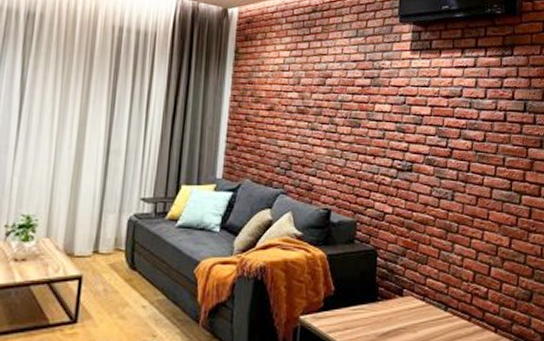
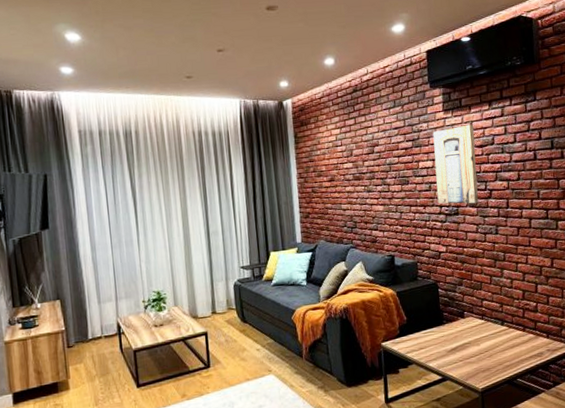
wall art: none [390,70,442,162] -> present [432,124,479,204]

